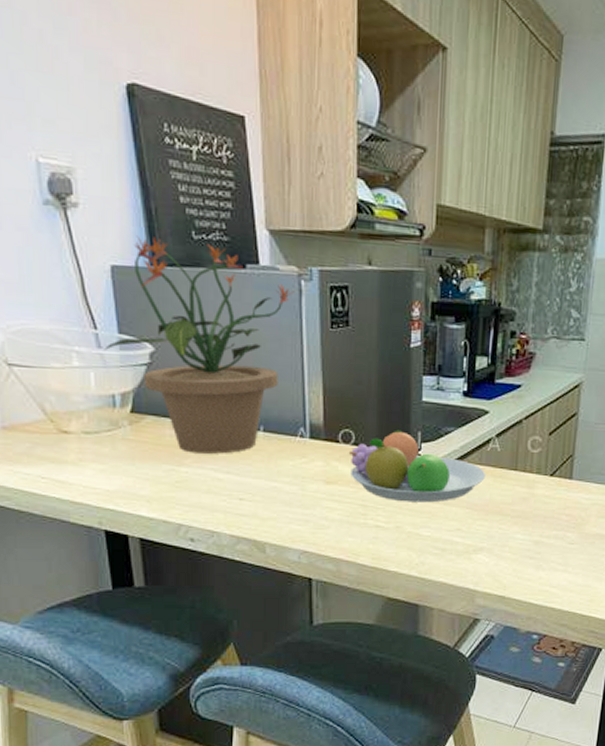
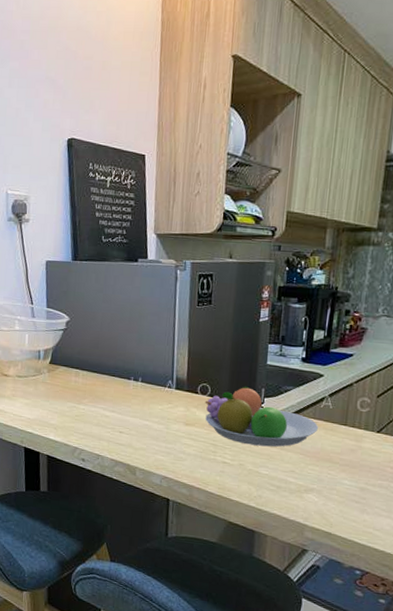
potted plant: present [104,235,295,454] -> none [36,240,173,397]

